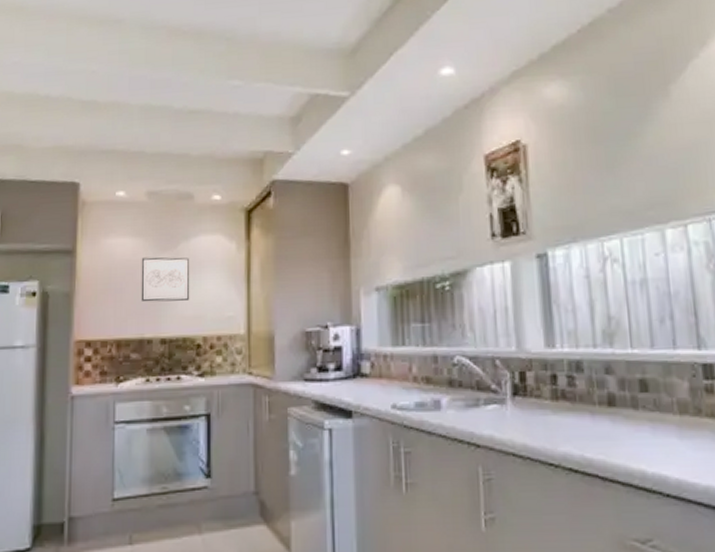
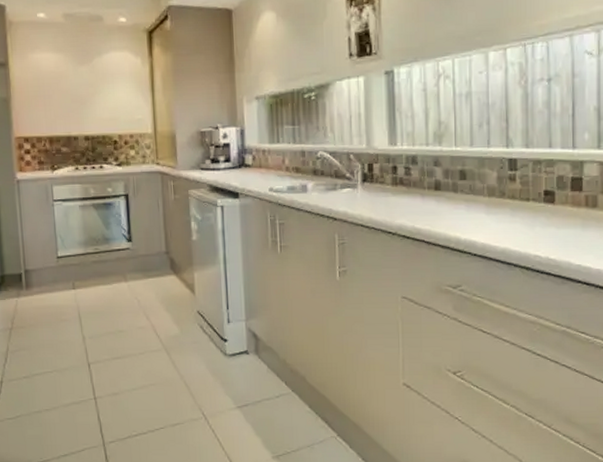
wall art: present [141,257,190,302] -> none [63,69,106,107]

